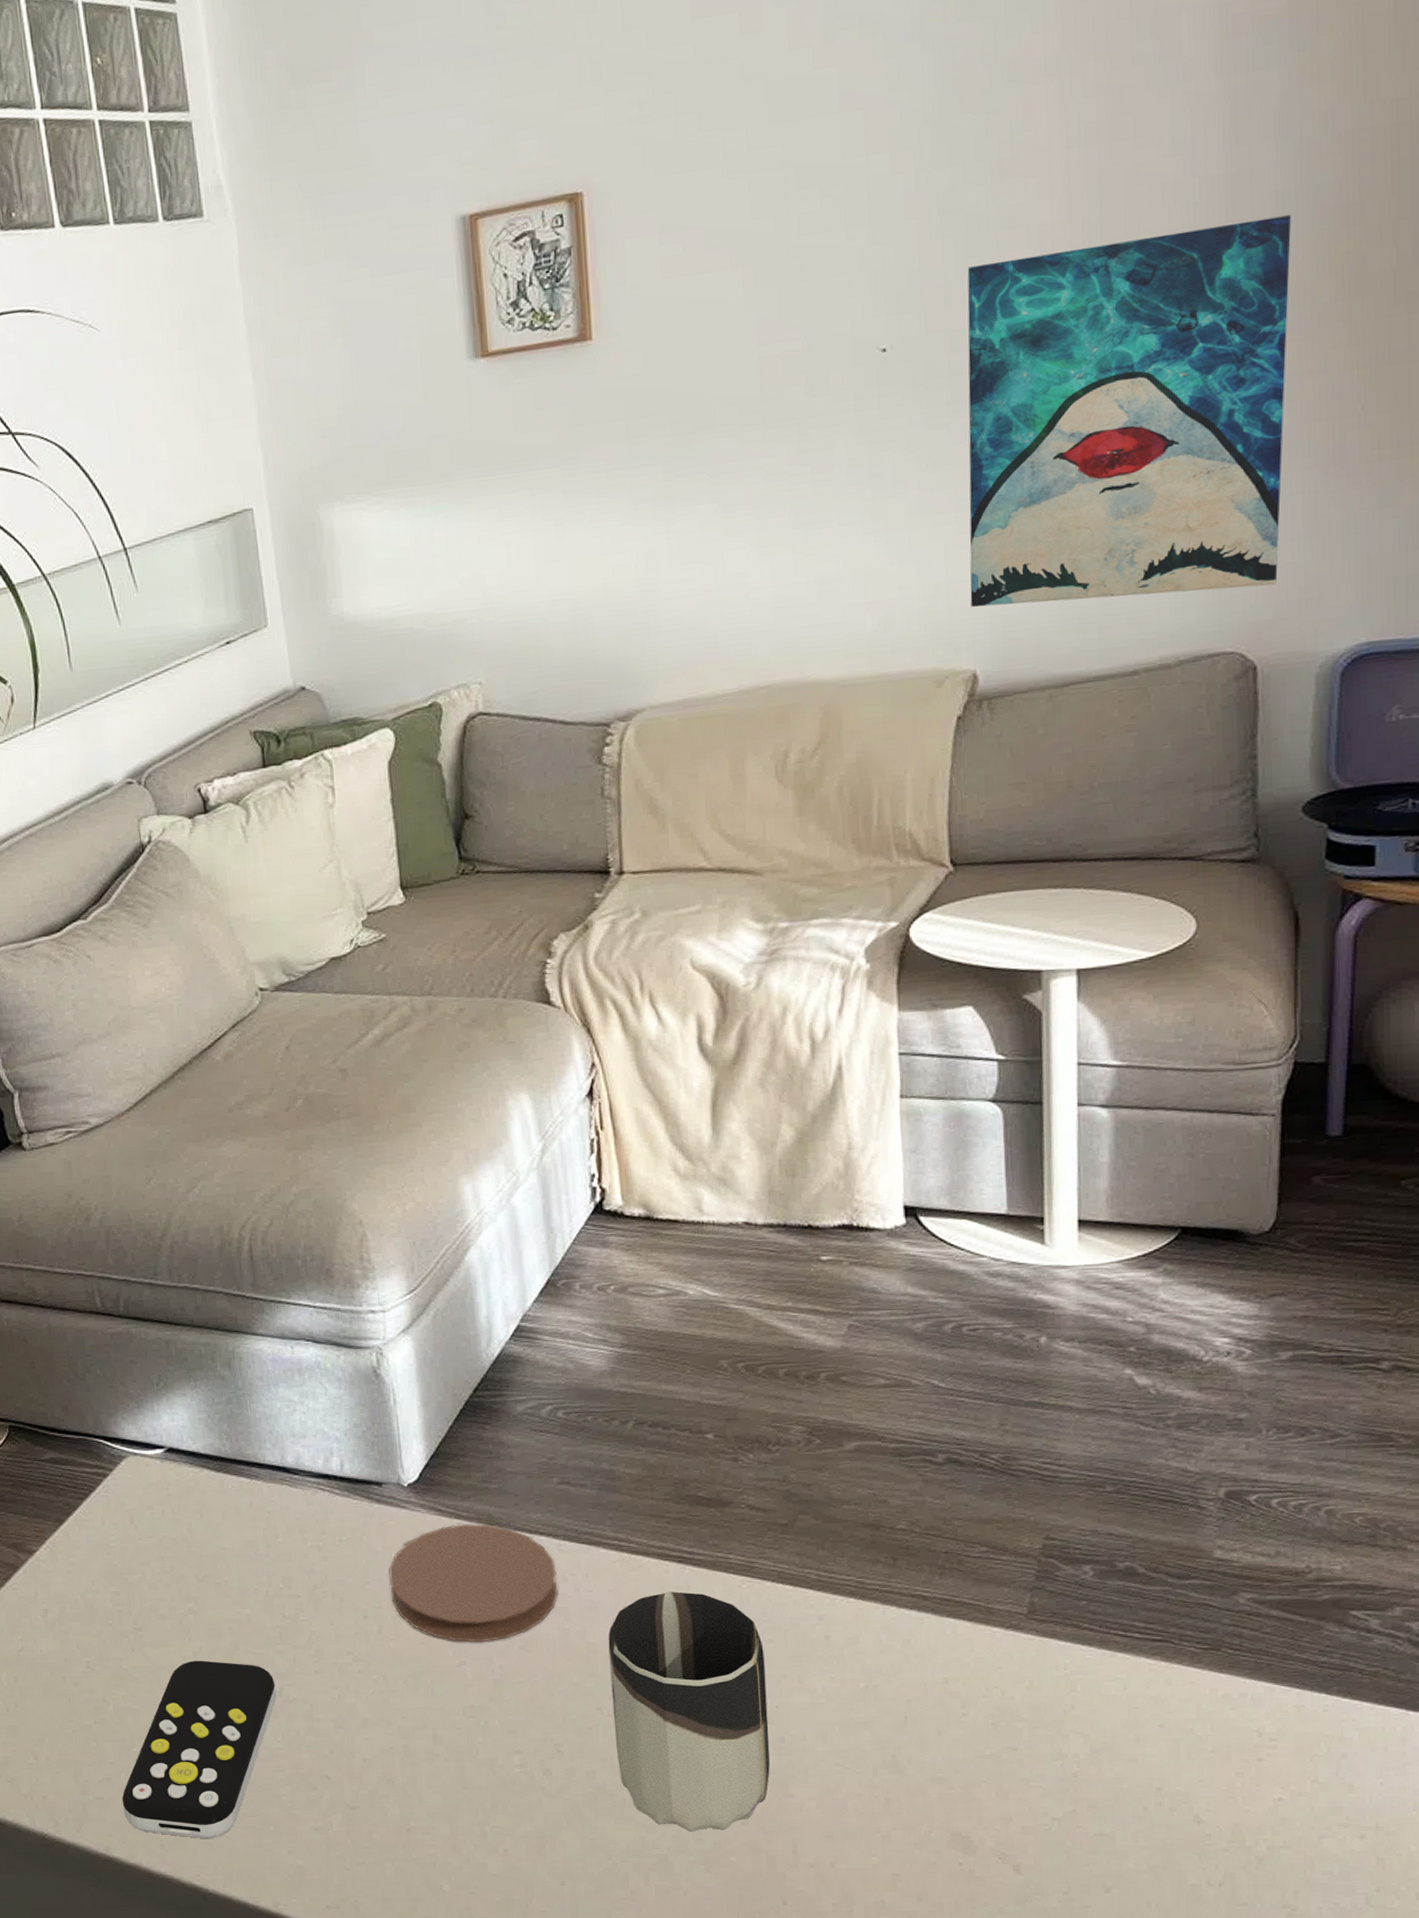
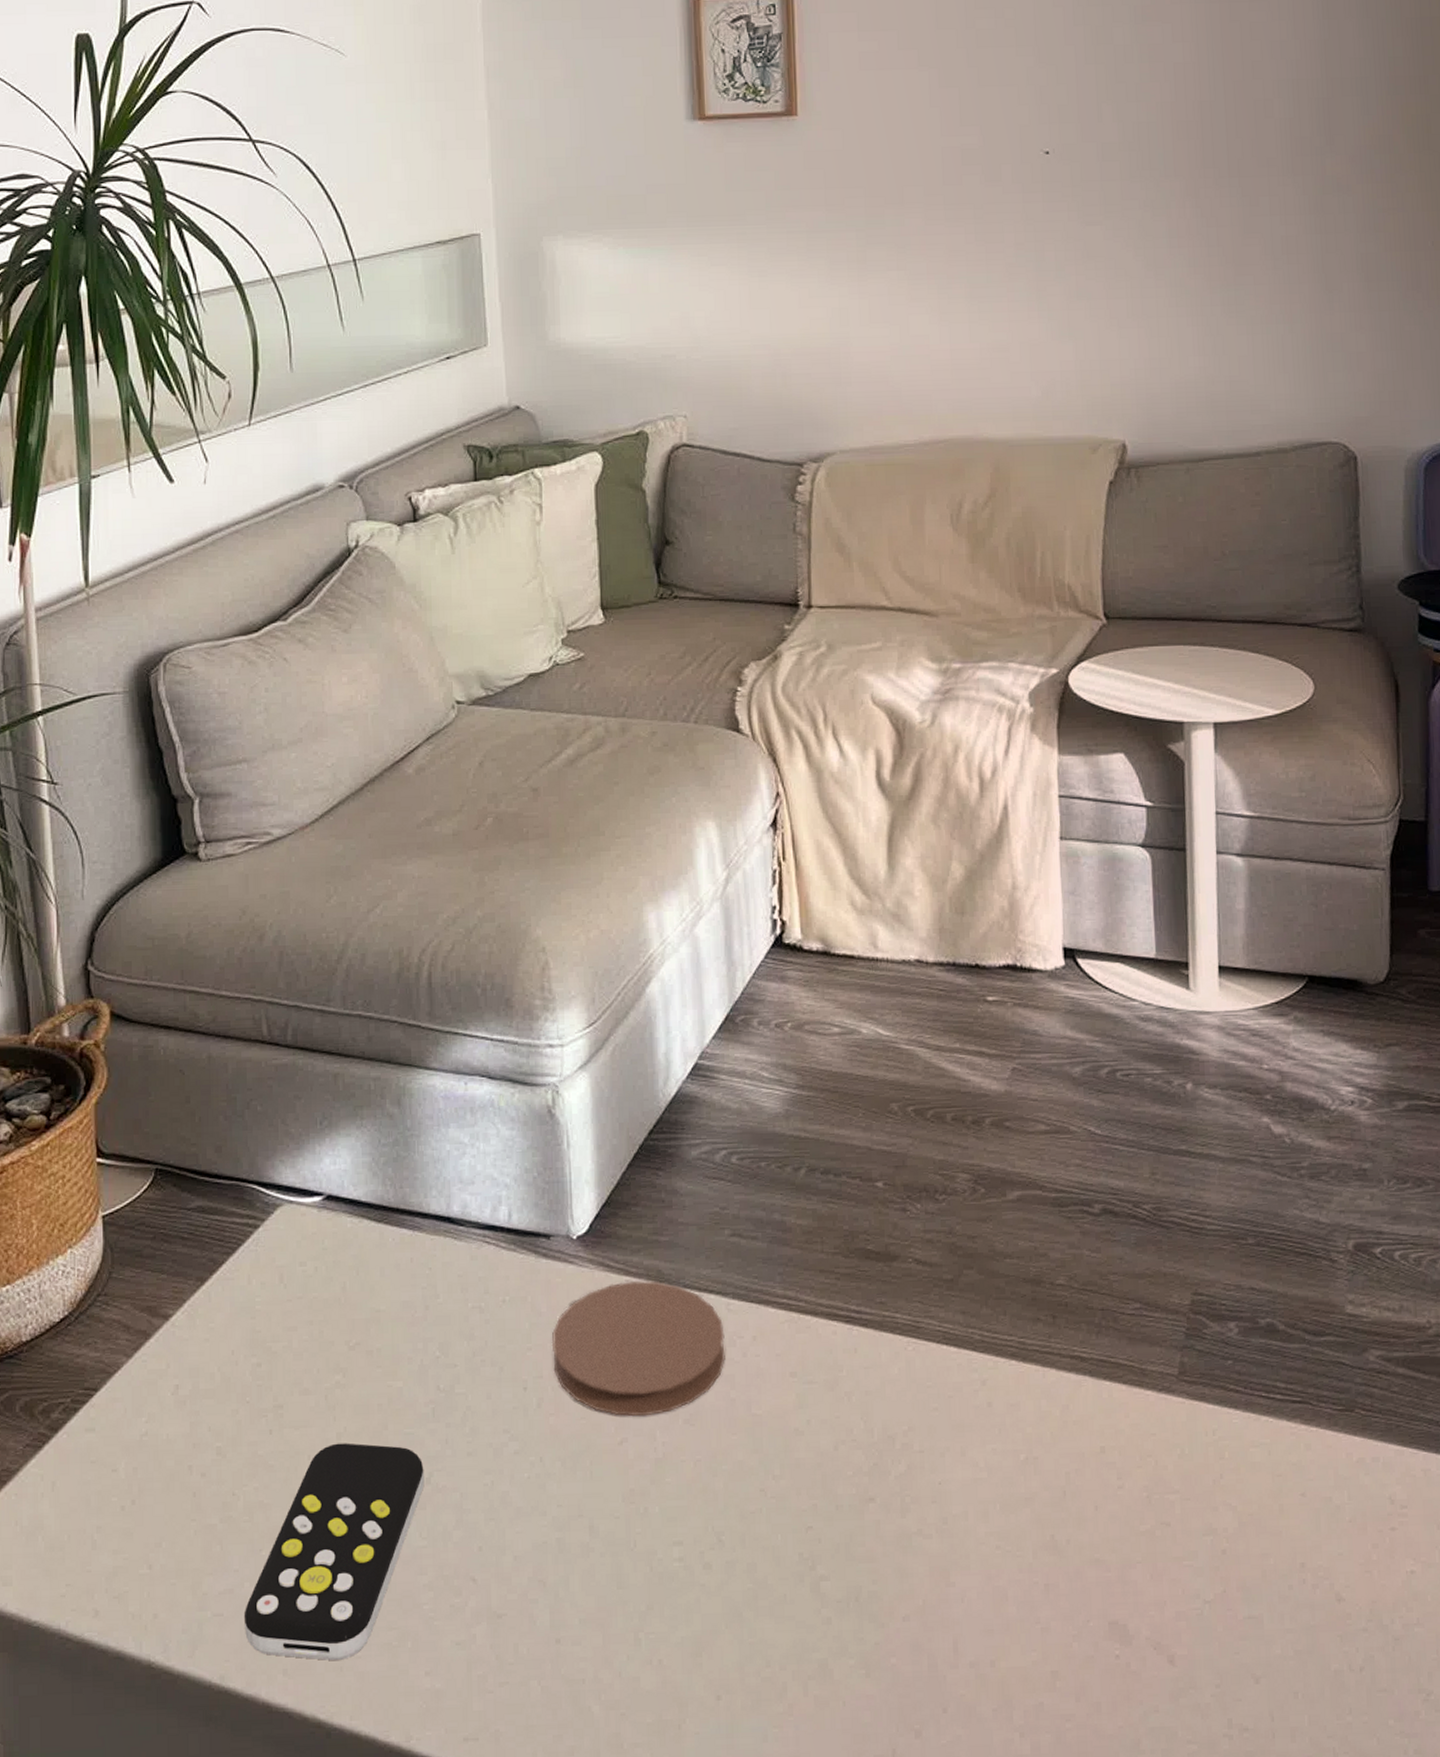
cup: present [608,1591,770,1832] -> none [774,1355,932,1631]
wall art: present [967,215,1292,607] -> none [1116,79,1373,387]

